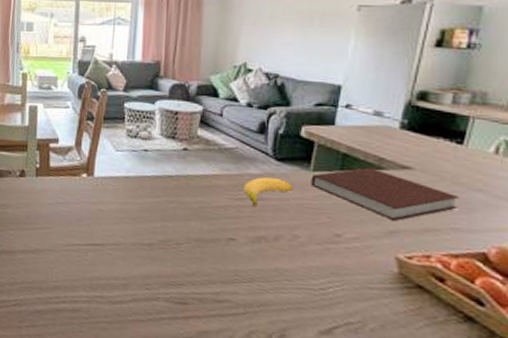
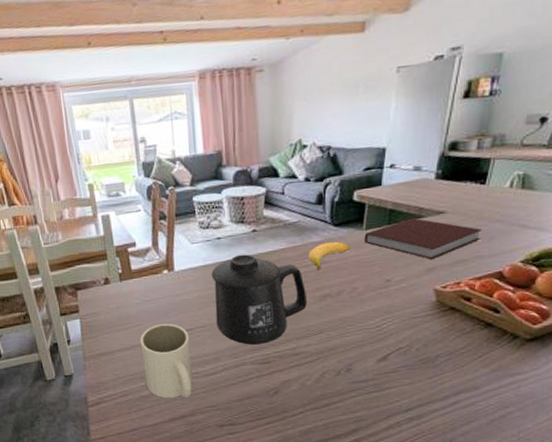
mug: none [43,231,99,325] -> present [139,323,193,398]
mug: none [131,172,239,280] -> present [211,254,308,345]

